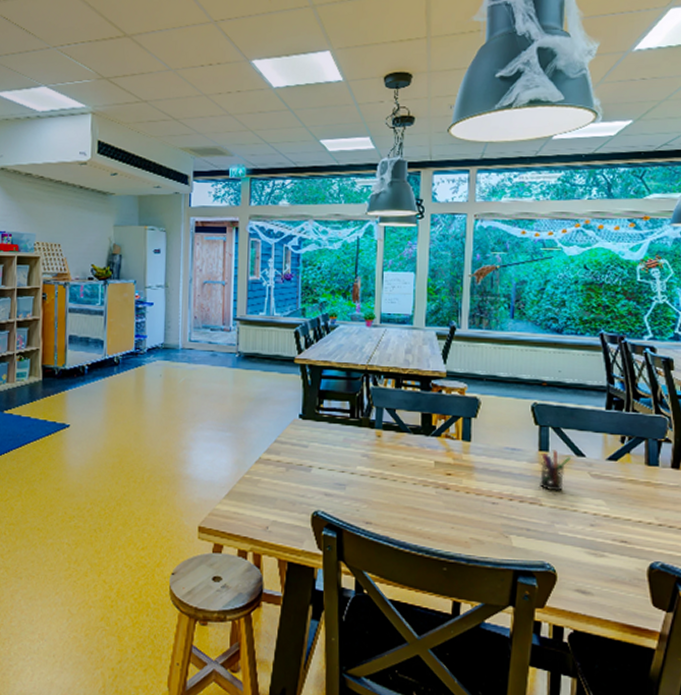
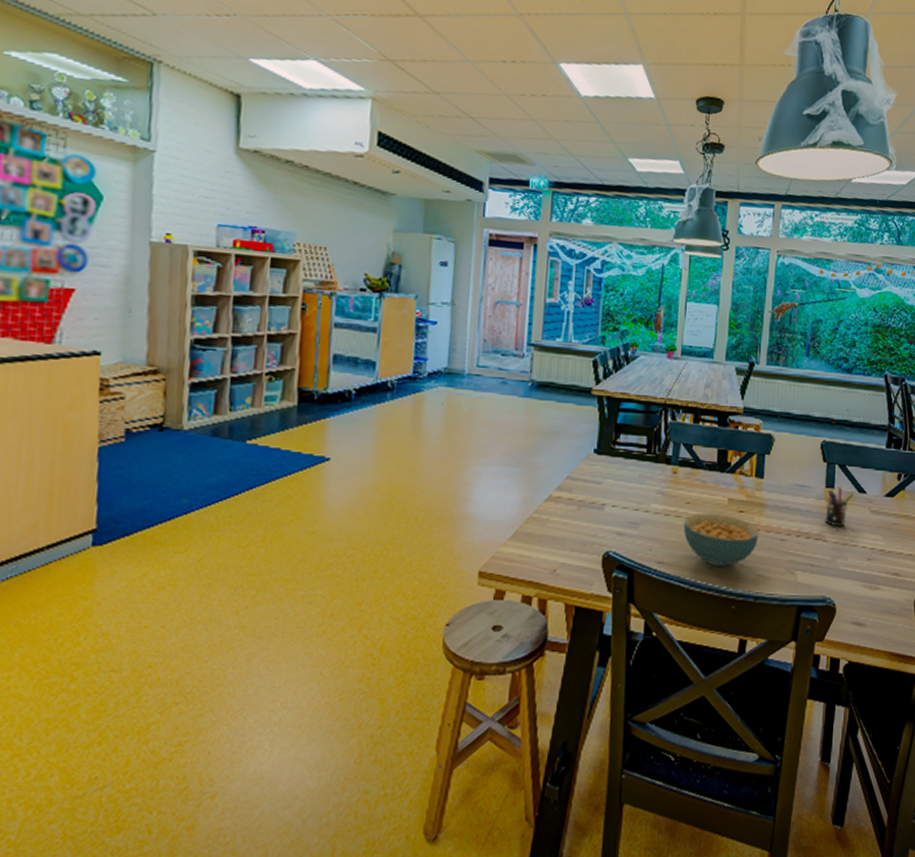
cereal bowl: none [390,475,469,529] -> present [684,513,759,567]

